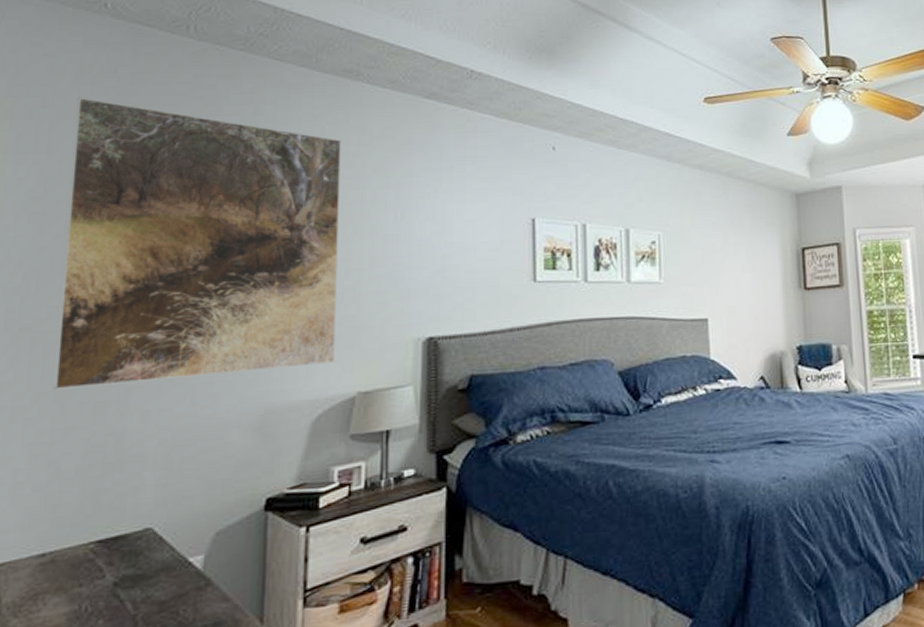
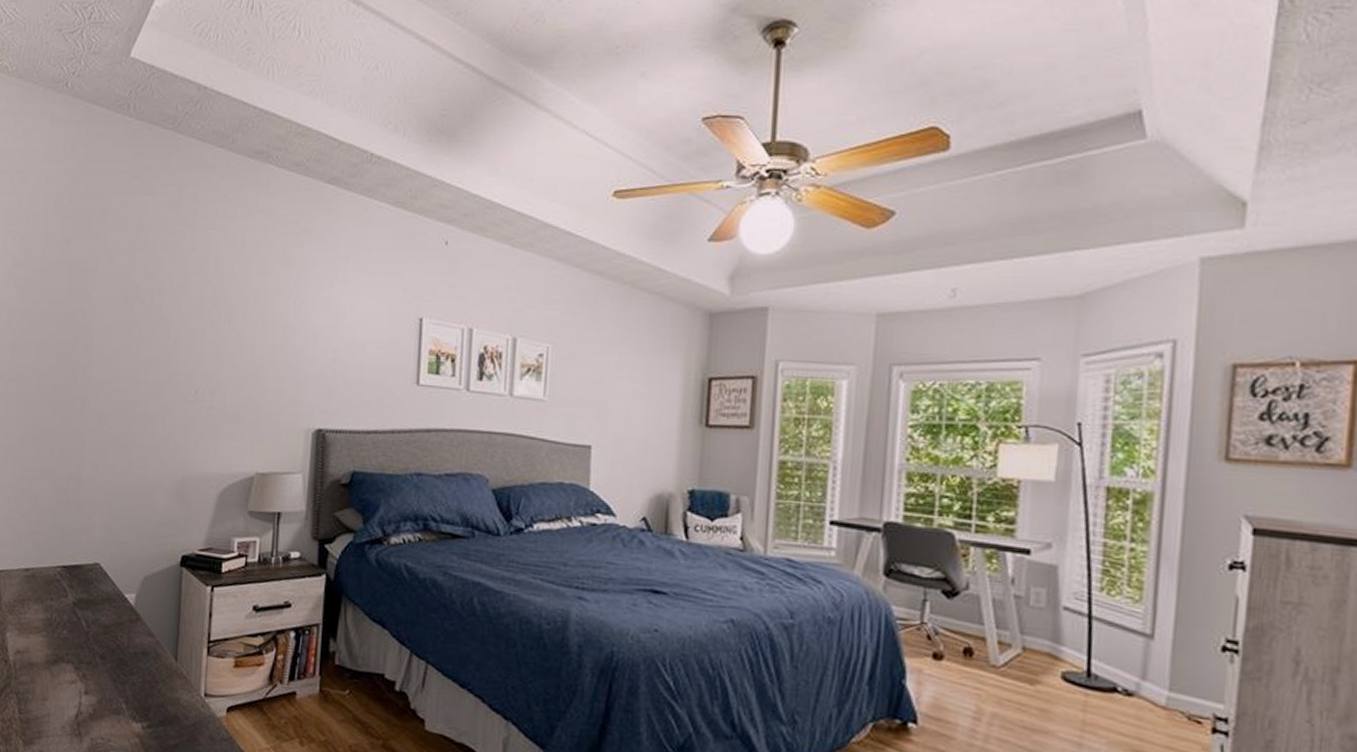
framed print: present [52,97,341,389] -> none [32,173,251,443]

